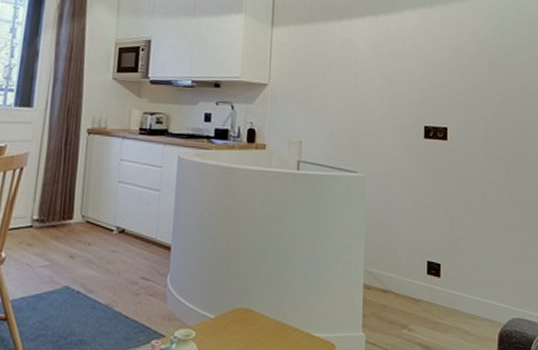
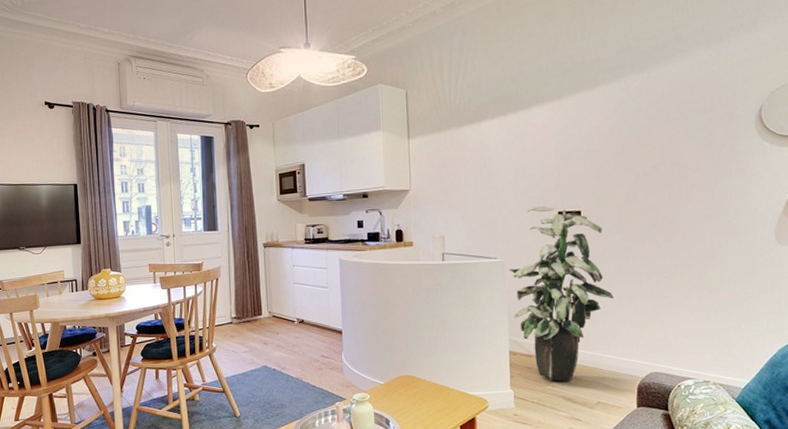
indoor plant: none [369,118,477,325] -> present [509,206,614,381]

